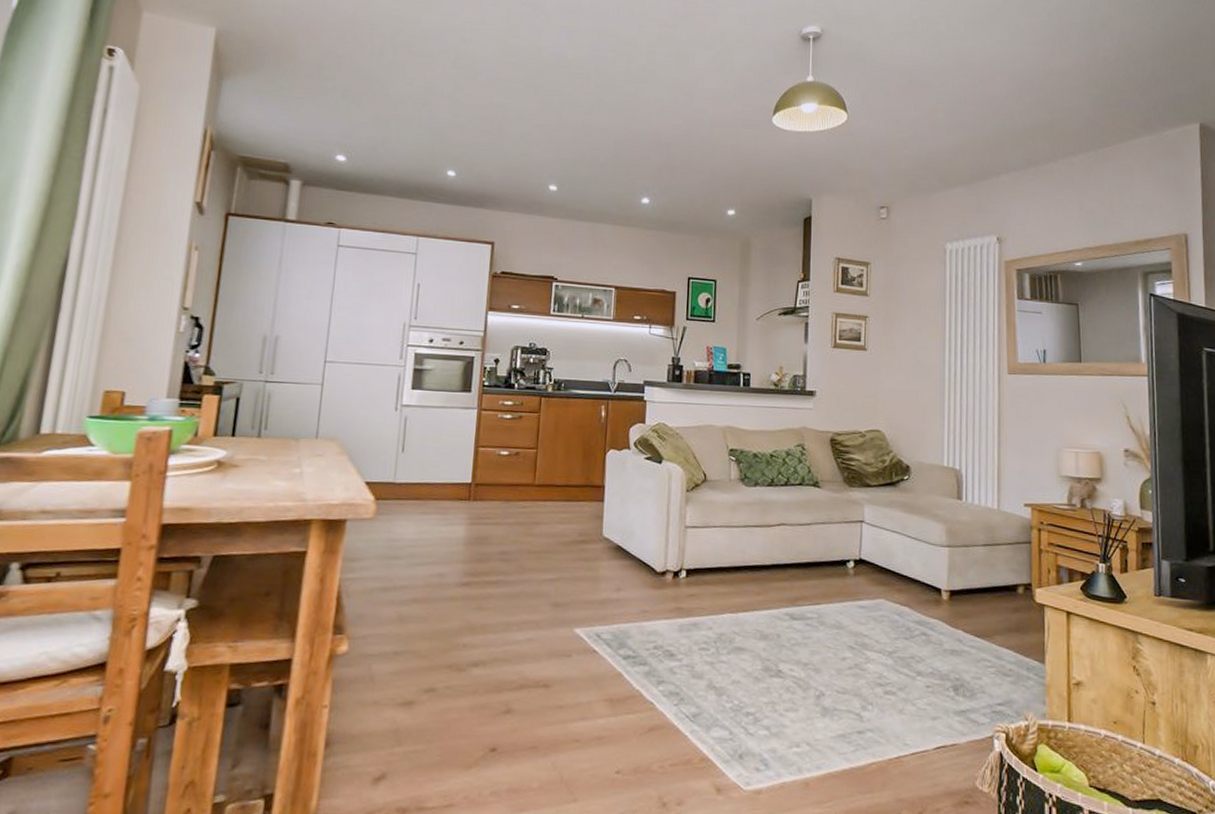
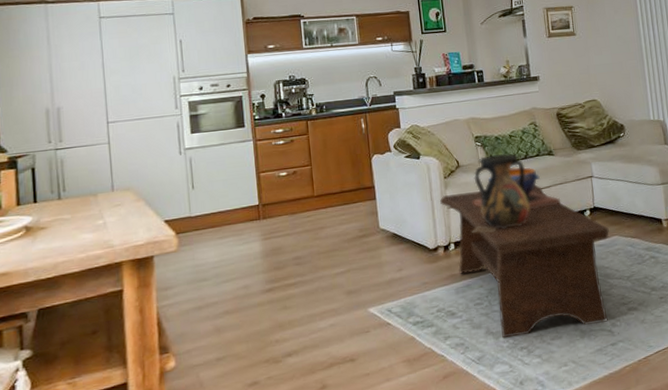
coffee table: none [677,512,874,704] -> present [440,184,609,339]
vase: none [709,473,784,566] -> present [471,153,530,233]
decorative bowl: none [716,492,821,548] -> present [473,166,561,210]

